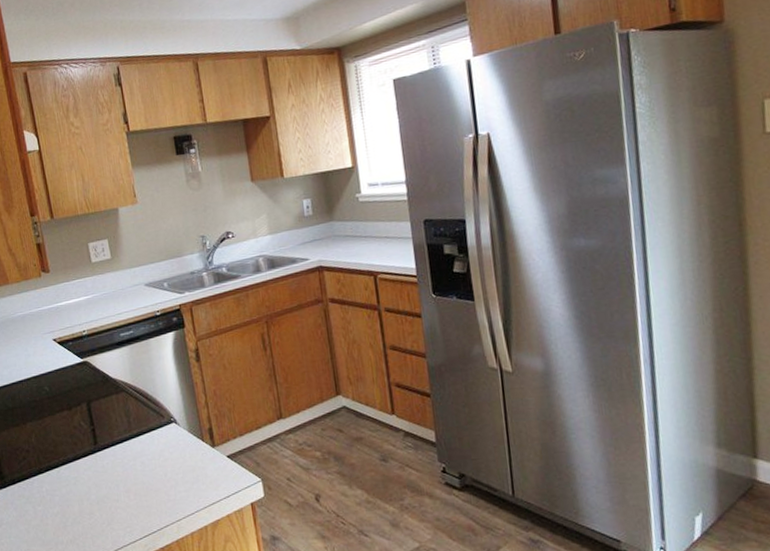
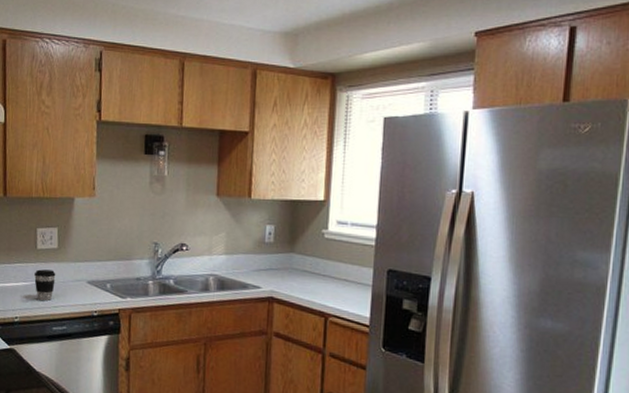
coffee cup: none [94,280,115,311] -> present [34,269,56,301]

